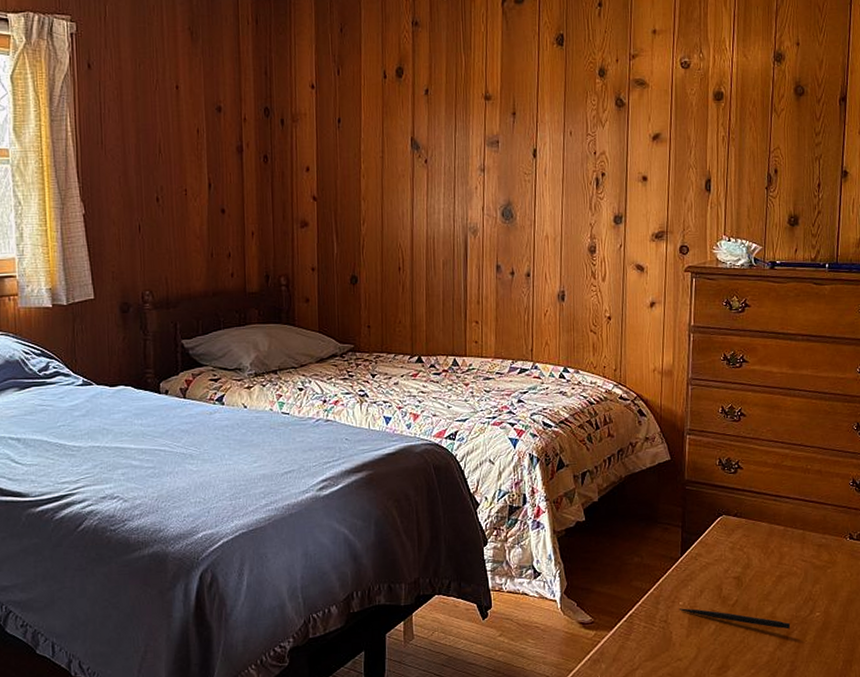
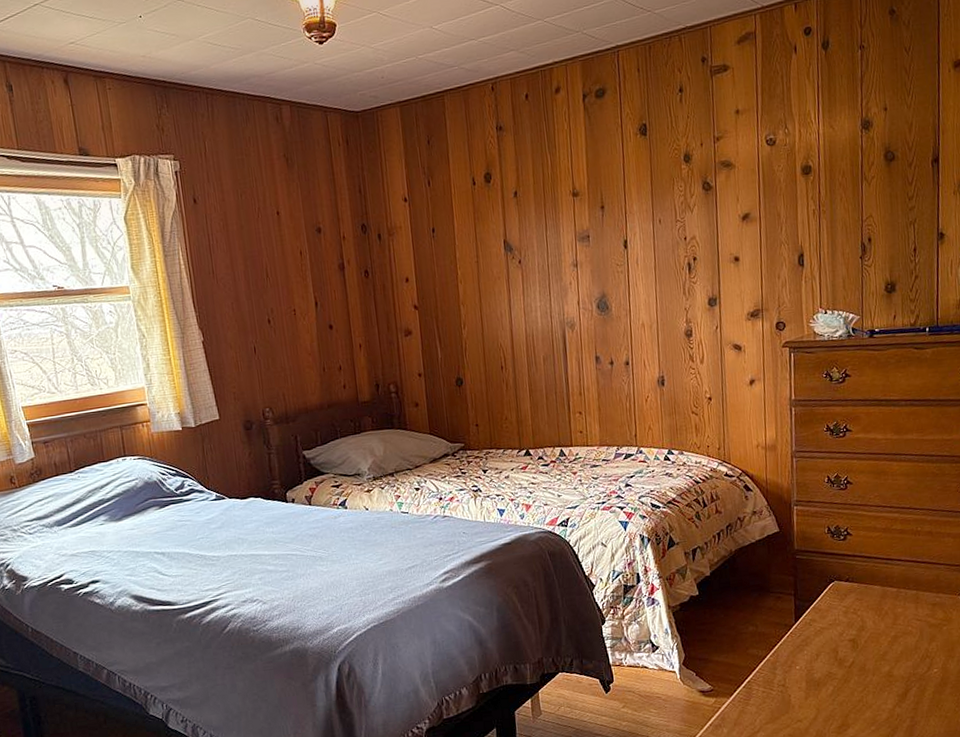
pen: present [678,608,791,630] -> none [796,672,909,687]

